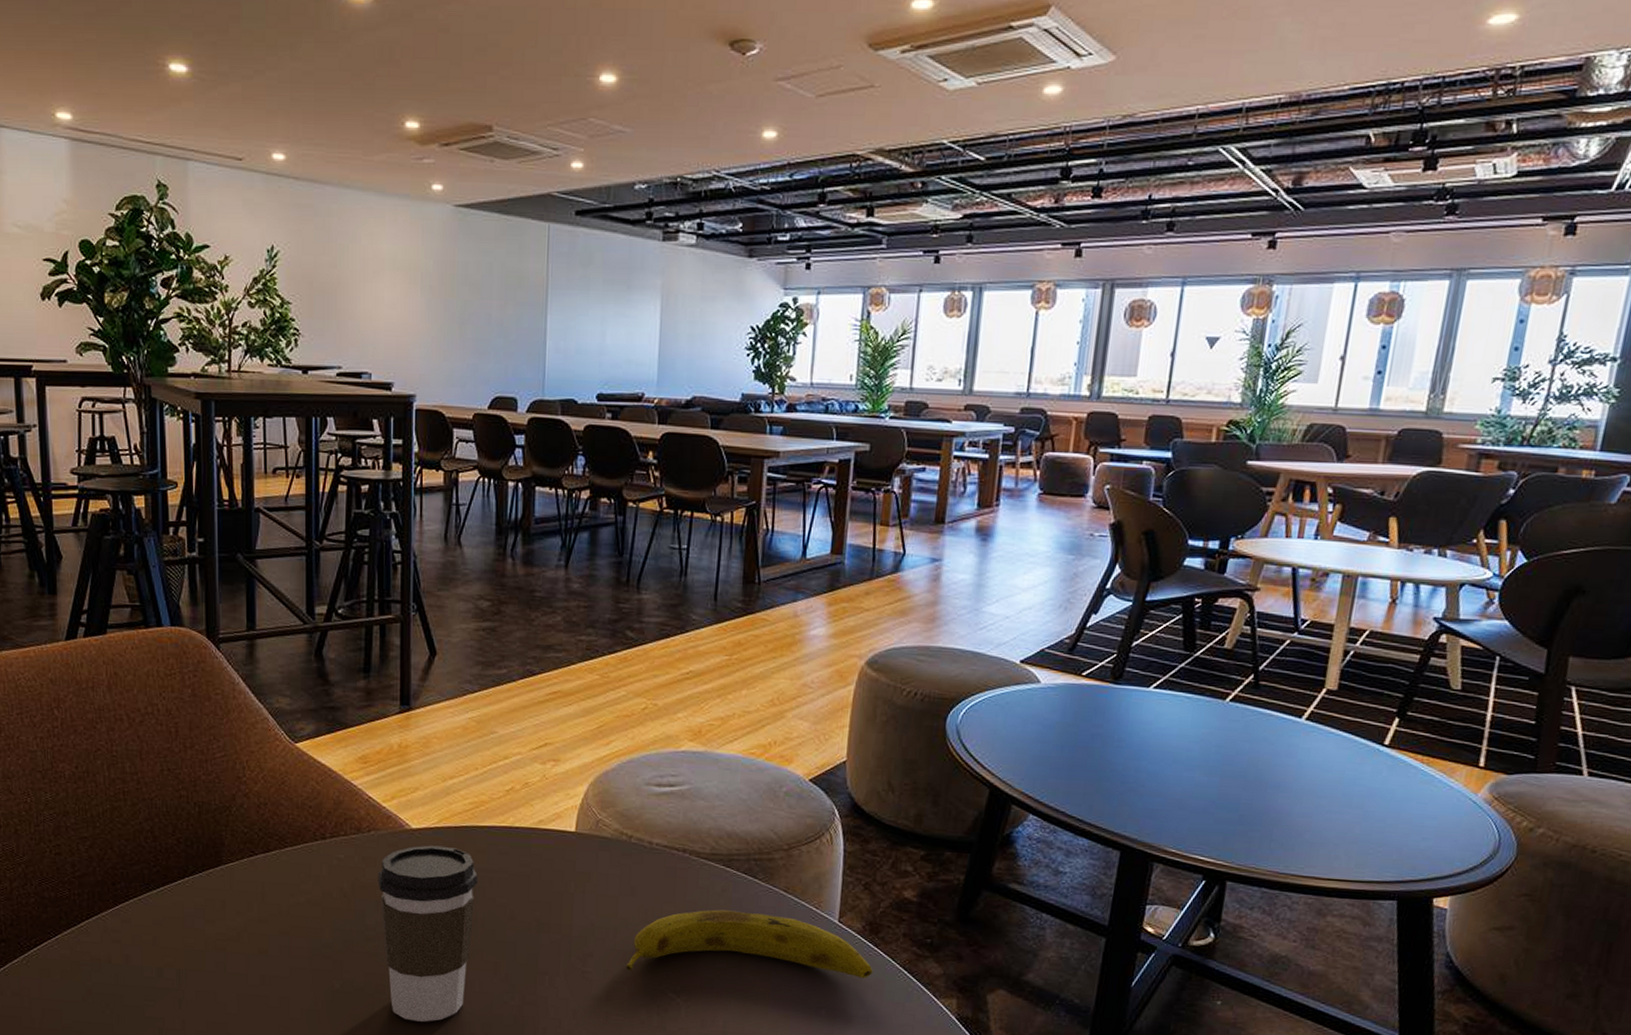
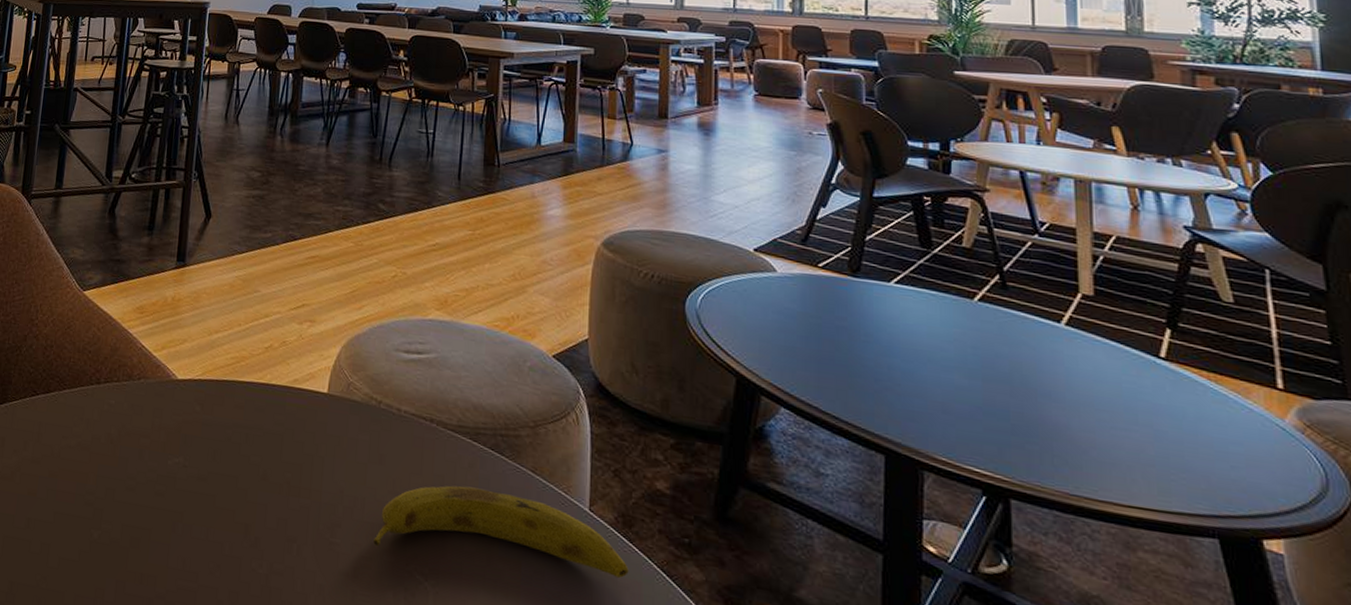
coffee cup: present [378,845,478,1022] -> none [142,396,235,584]

